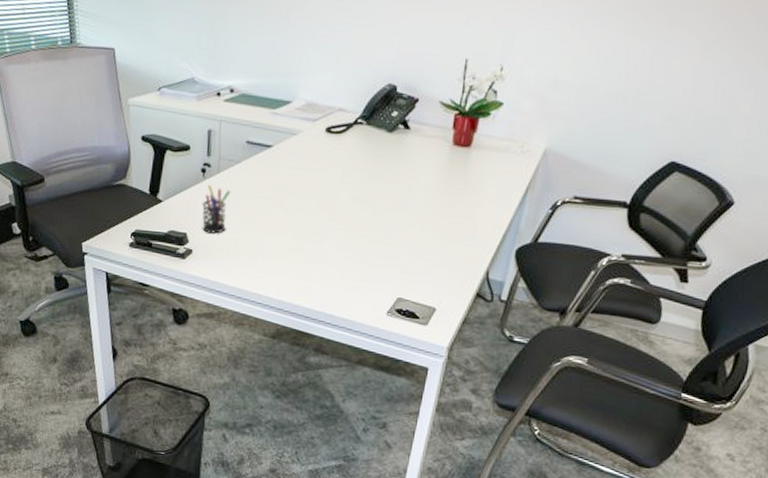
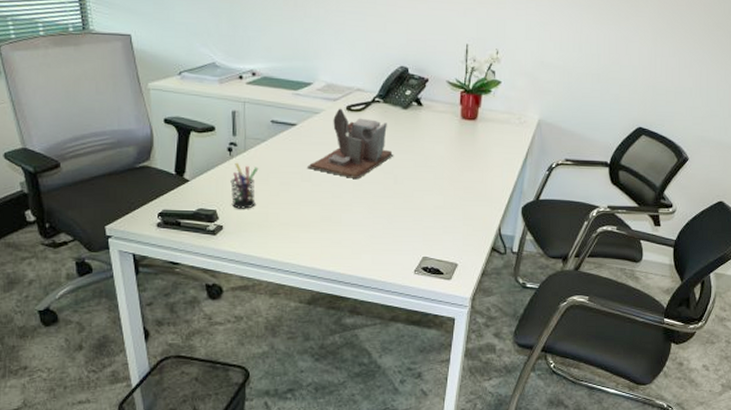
desk organizer: none [279,129,374,208] -> present [306,108,394,179]

